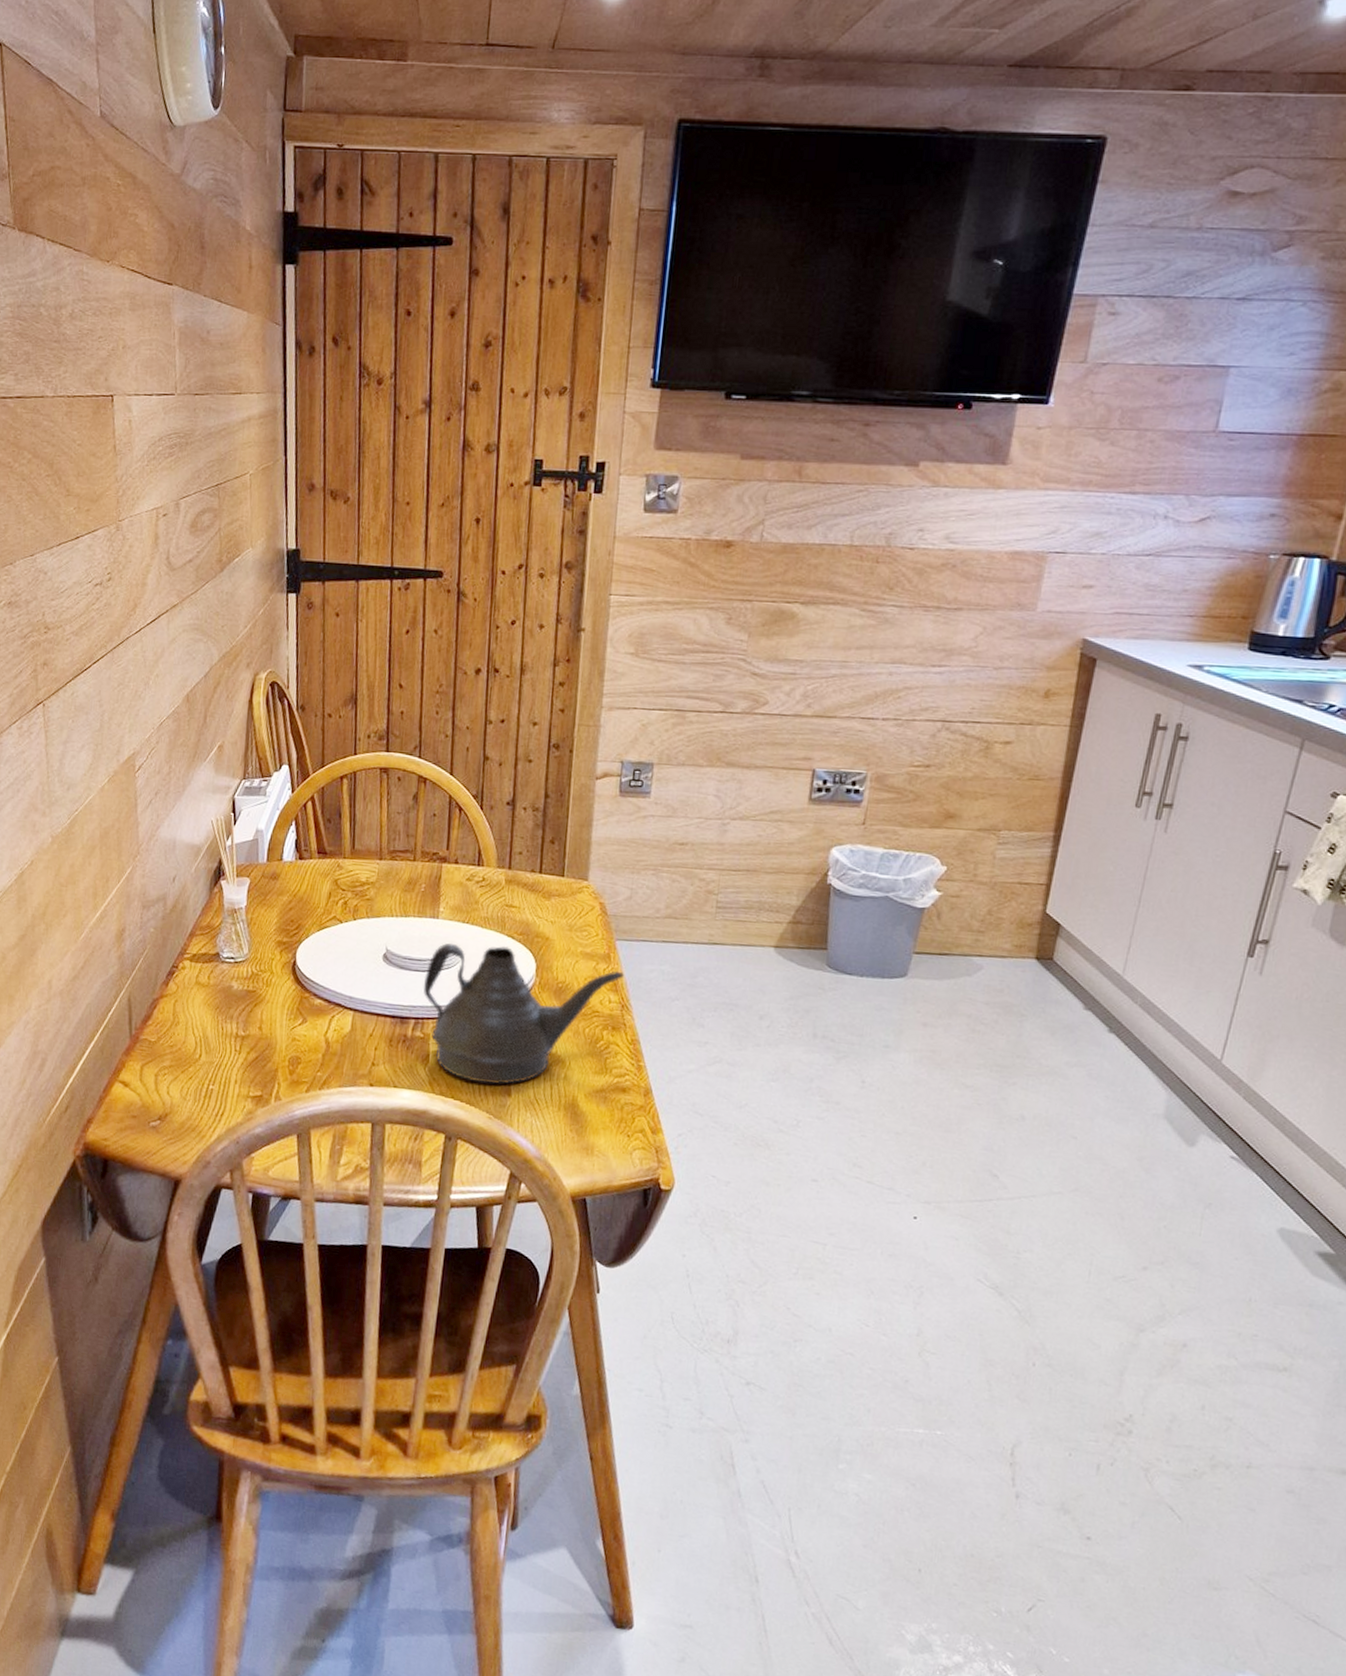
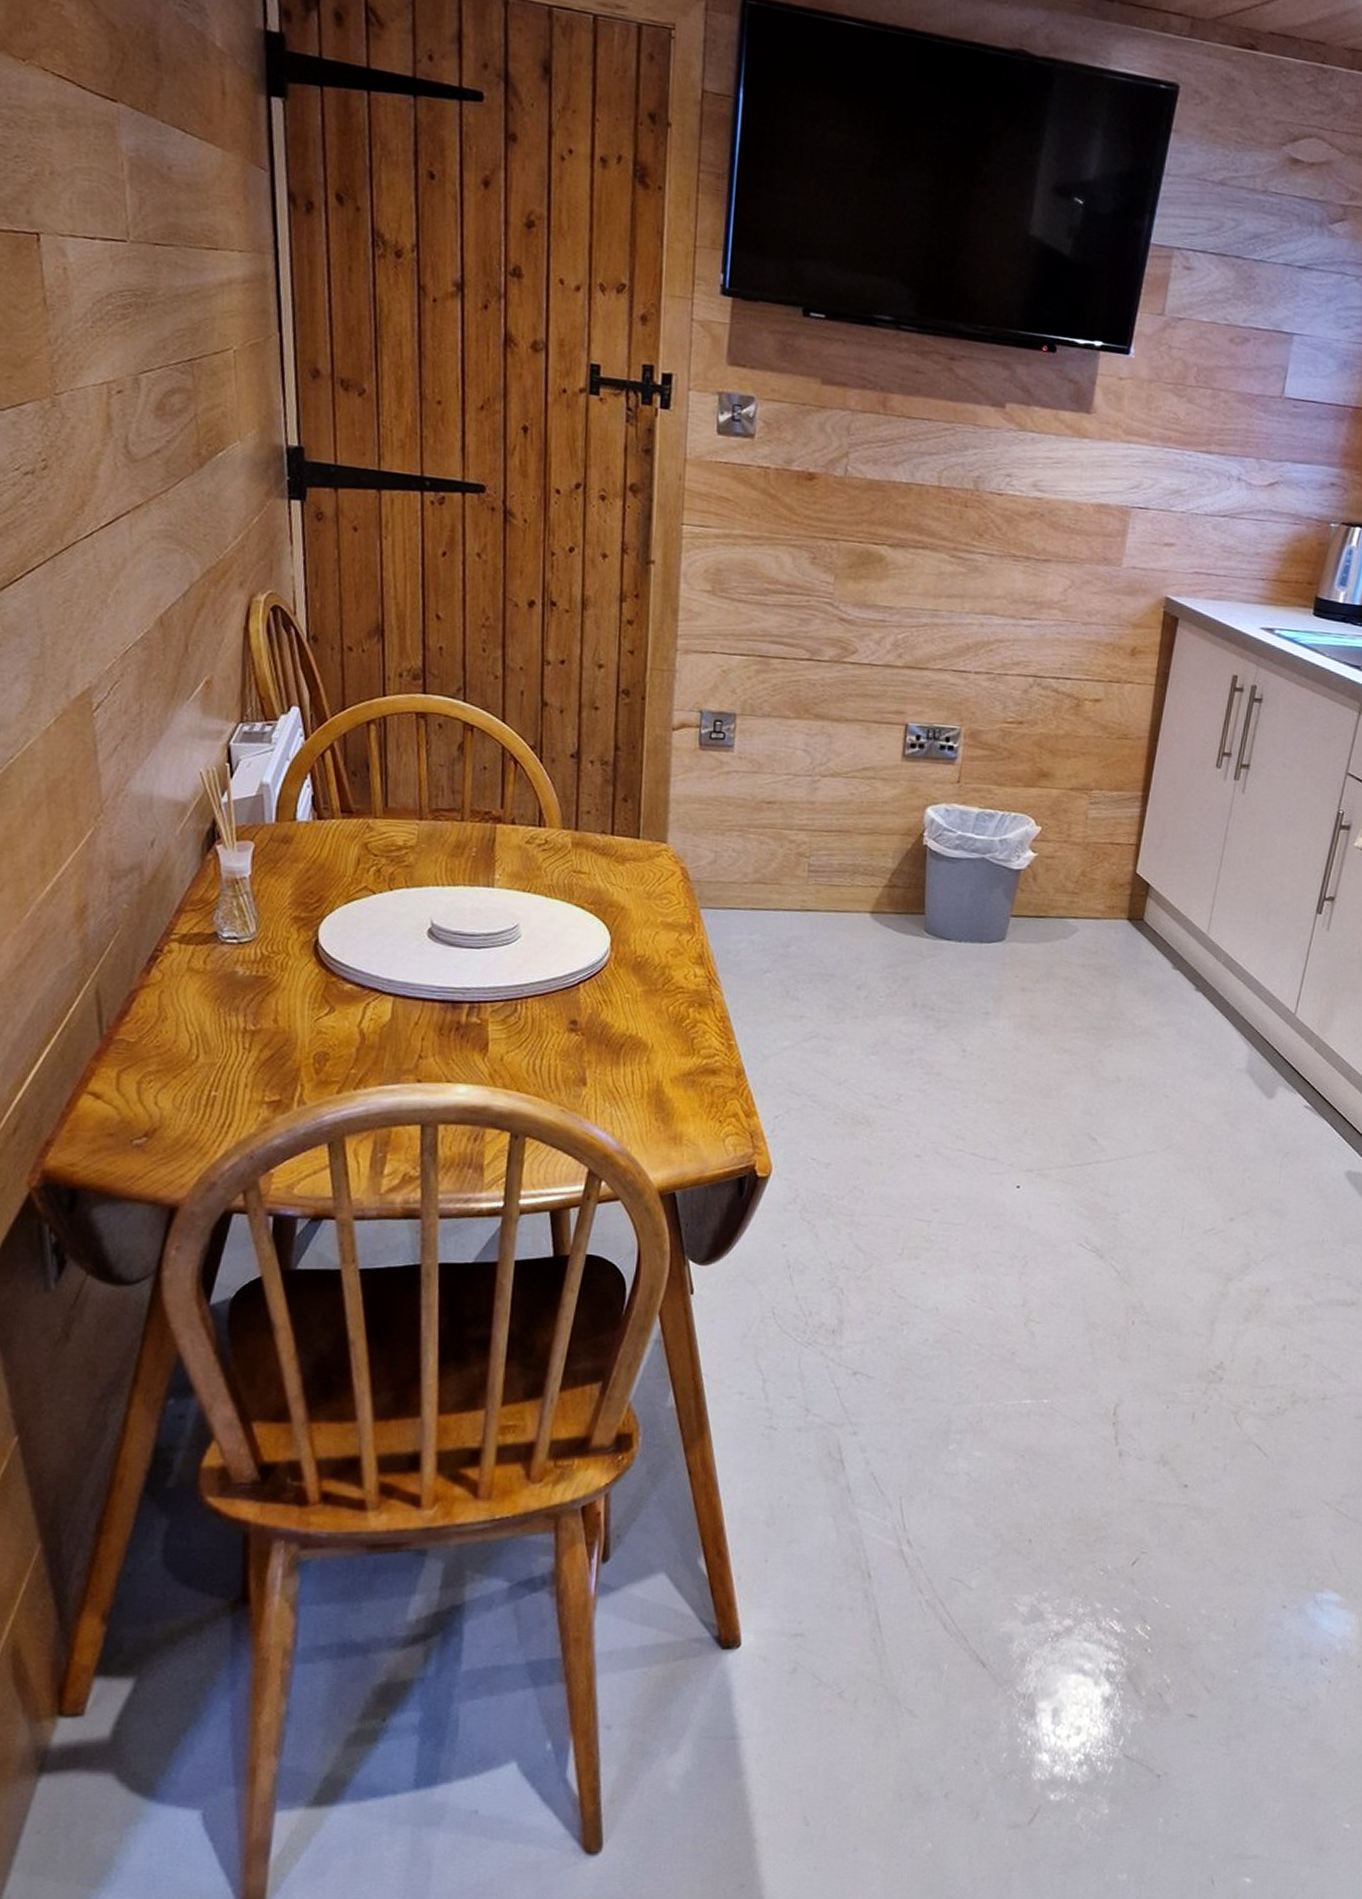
teapot: present [423,943,624,1084] -> none [478,915,710,1073]

